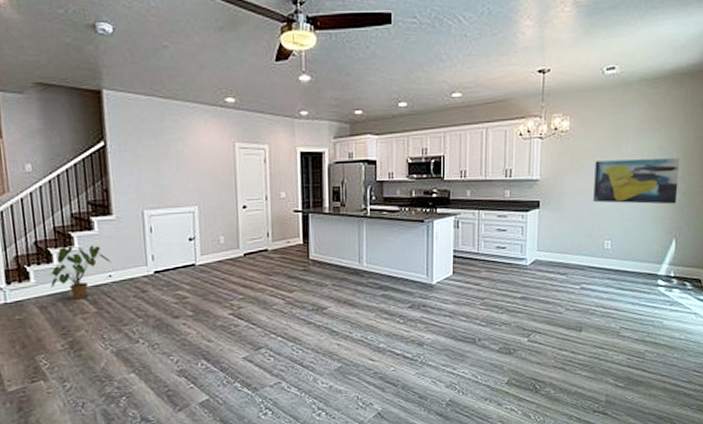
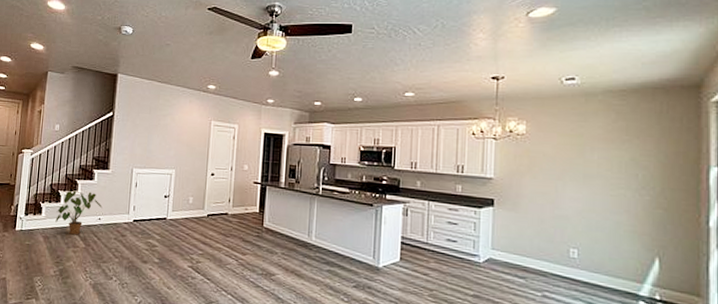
wall art: present [593,158,681,205] -> none [555,166,659,220]

